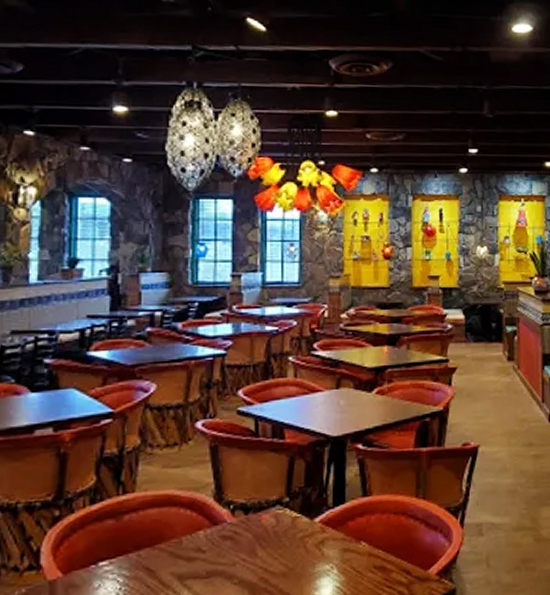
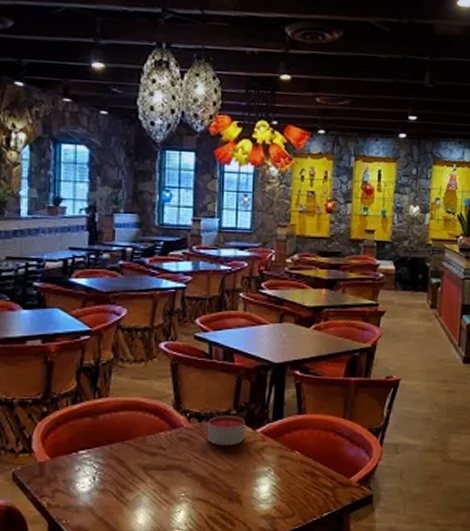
candle: none [256,503,301,543] -> present [208,414,246,446]

